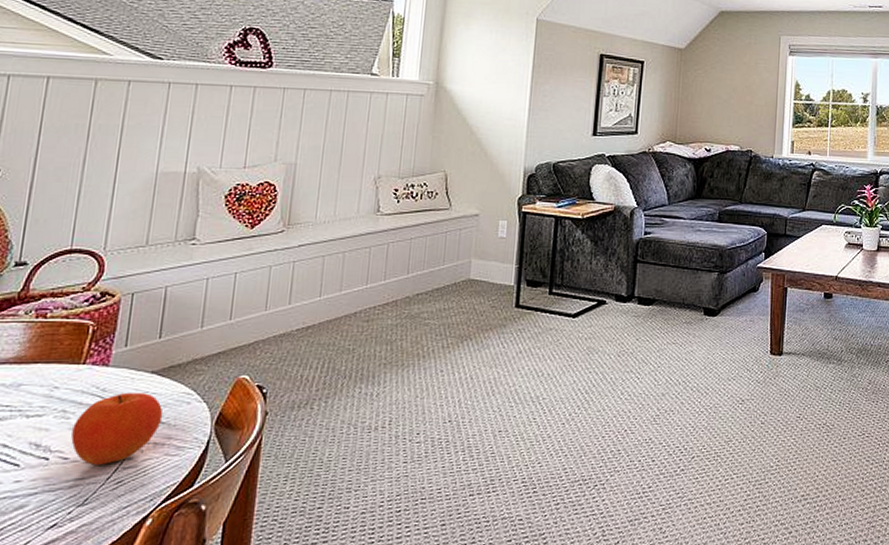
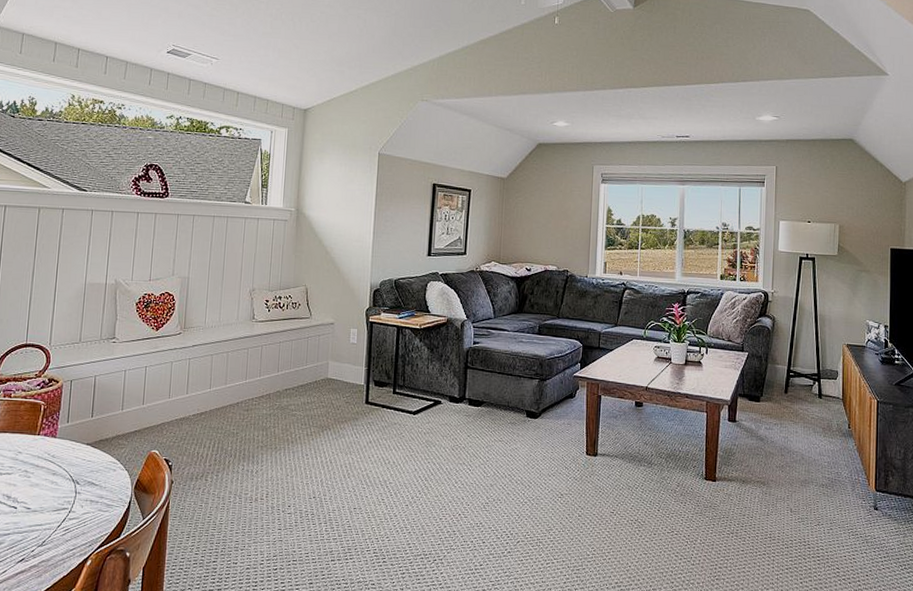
fruit: present [71,393,164,465] -> none [32,460,97,515]

